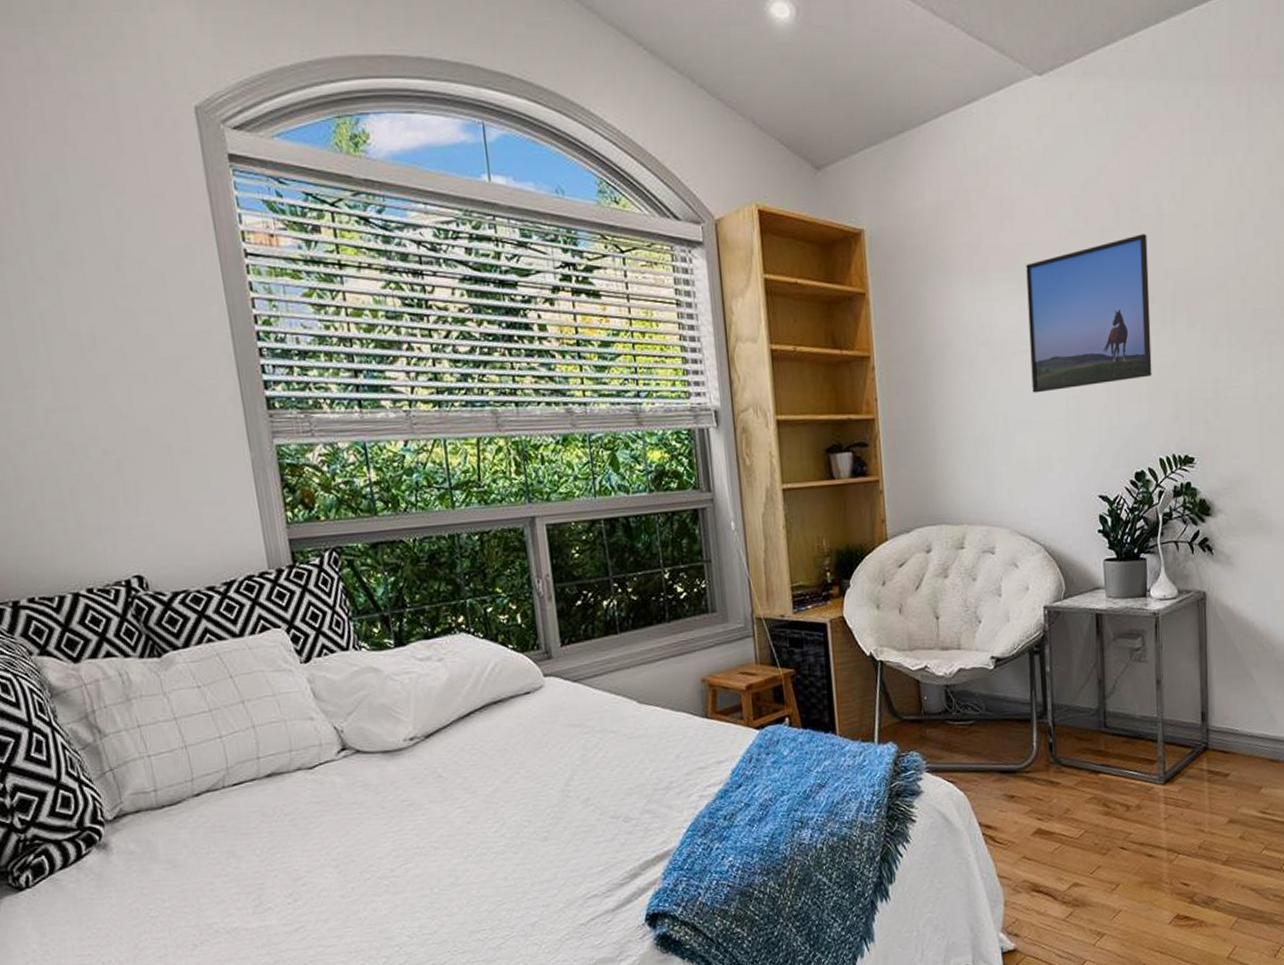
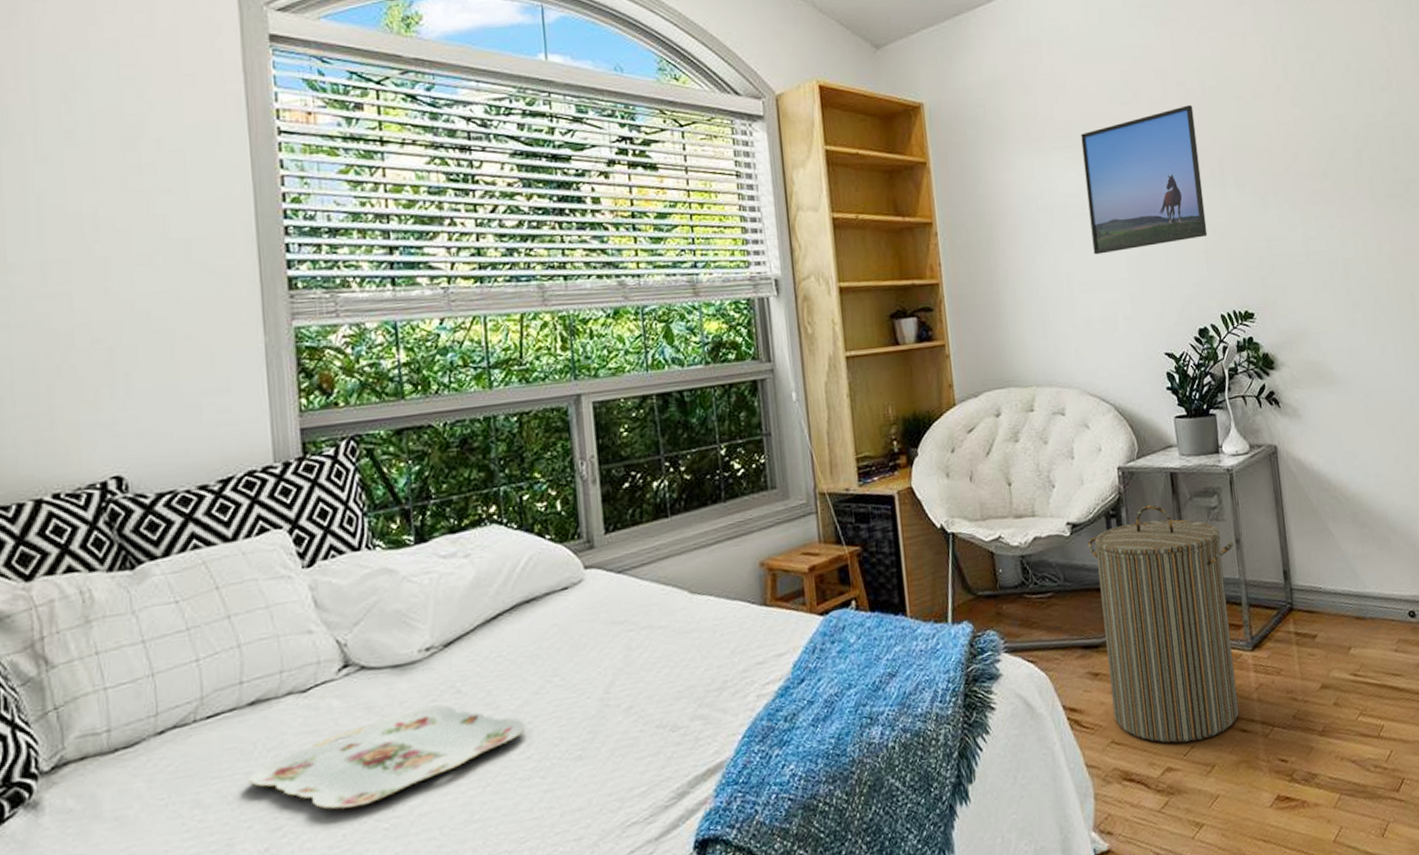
serving tray: none [271,786,498,867] -> present [249,704,526,810]
laundry hamper: none [1010,643,1154,862] -> present [1087,504,1239,743]

